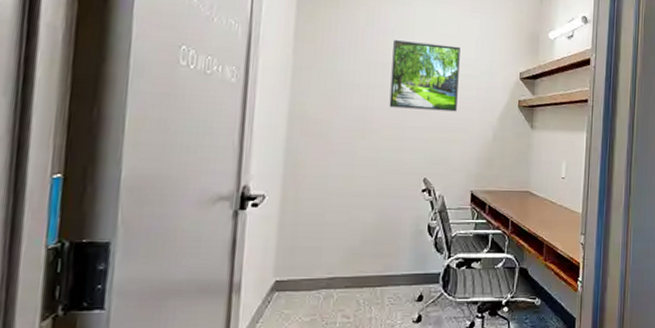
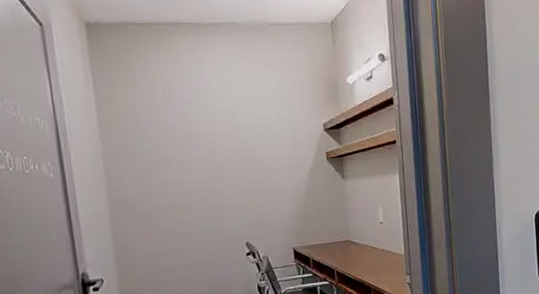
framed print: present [389,40,460,112] -> none [194,107,267,179]

